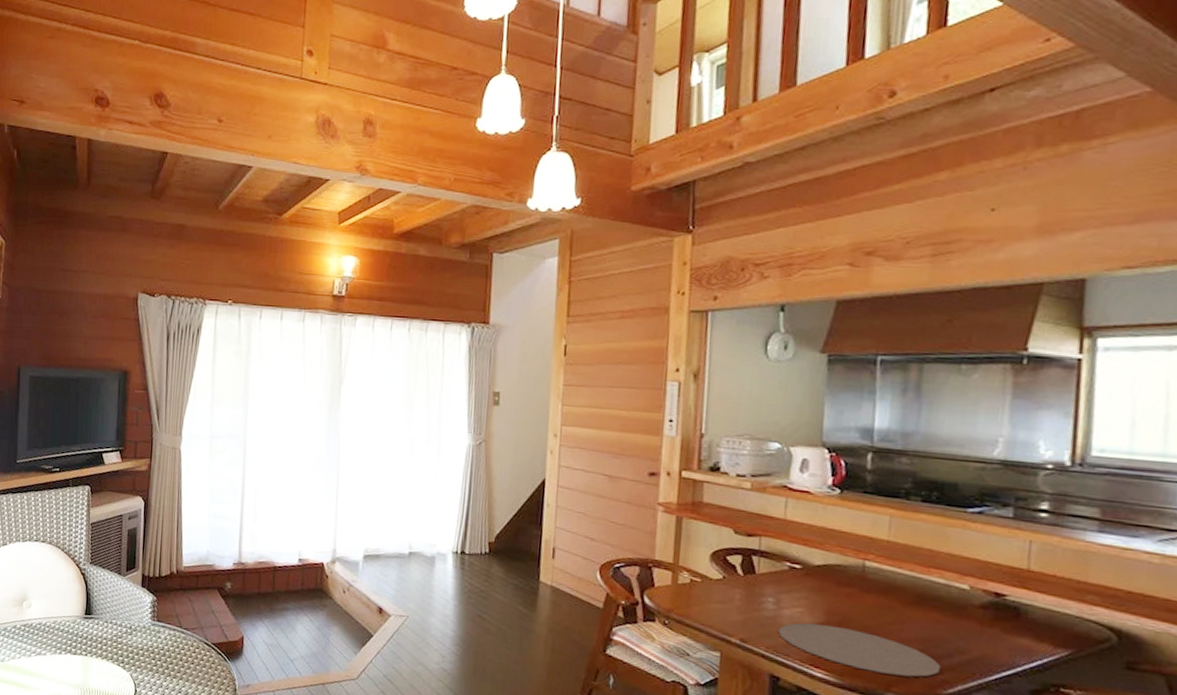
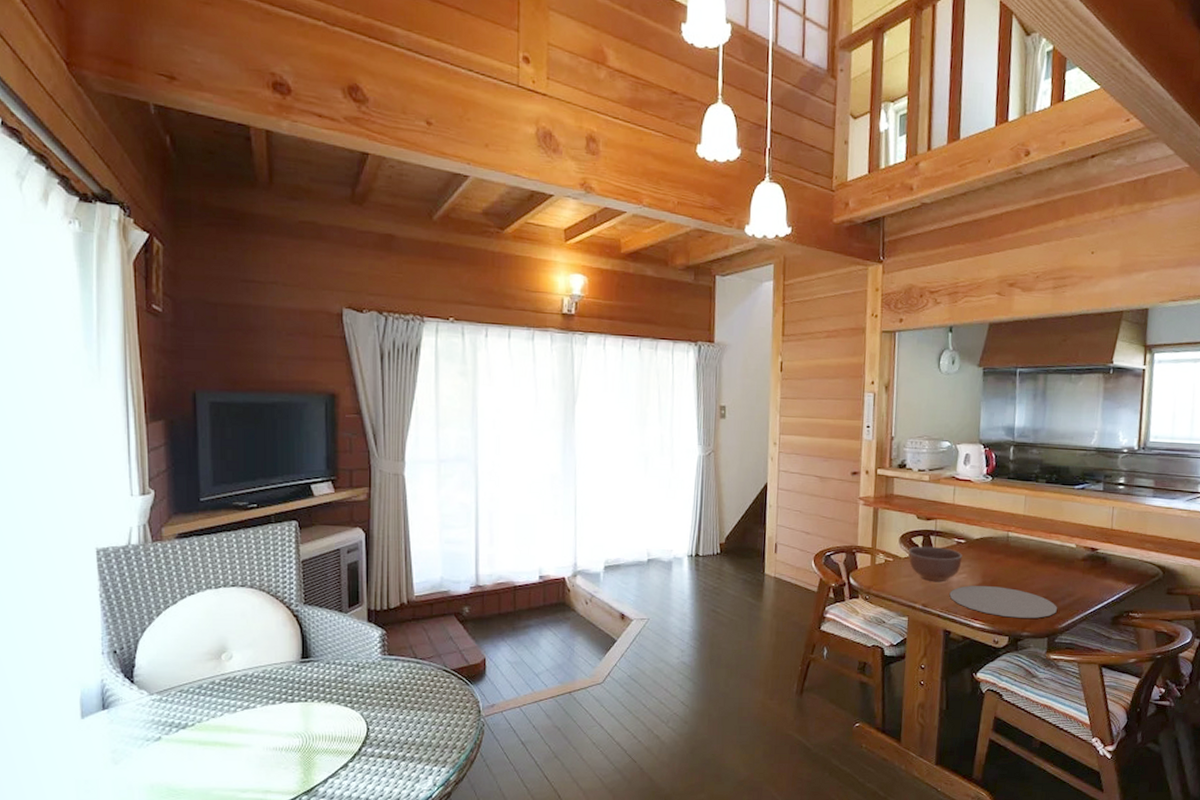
bowl: none [722,567,797,615] -> present [908,546,962,582]

